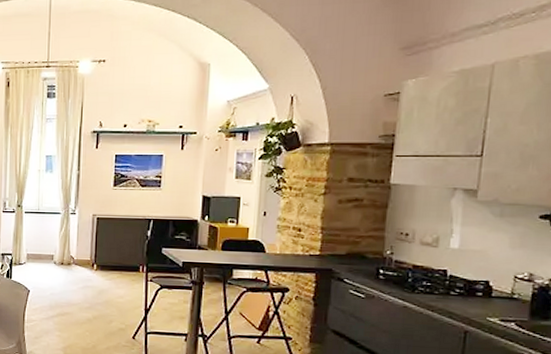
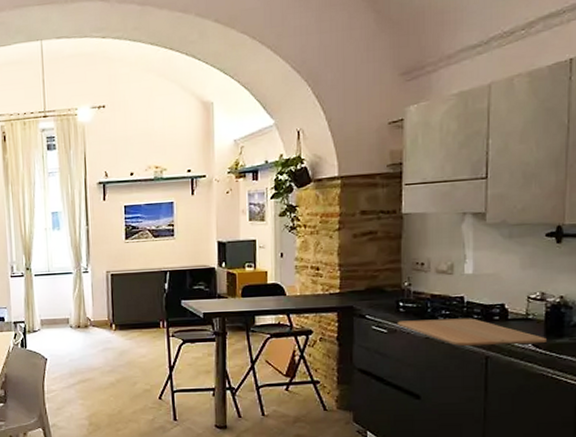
chopping board: none [376,287,531,324] -> present [398,318,546,347]

